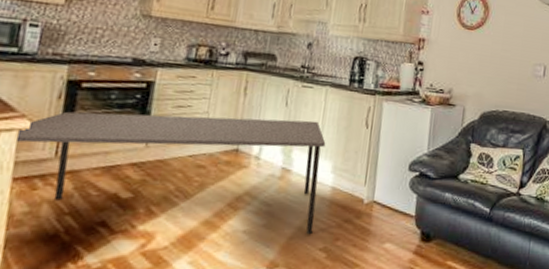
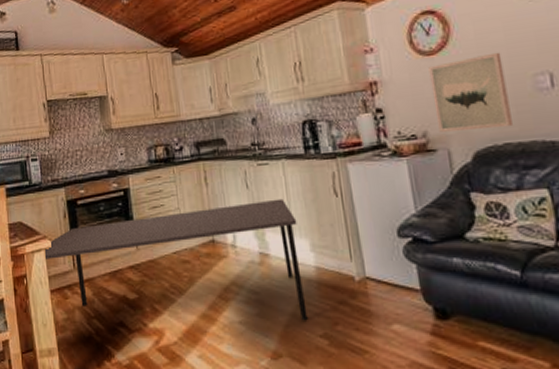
wall art: none [461,38,518,99] -> present [428,52,513,132]

